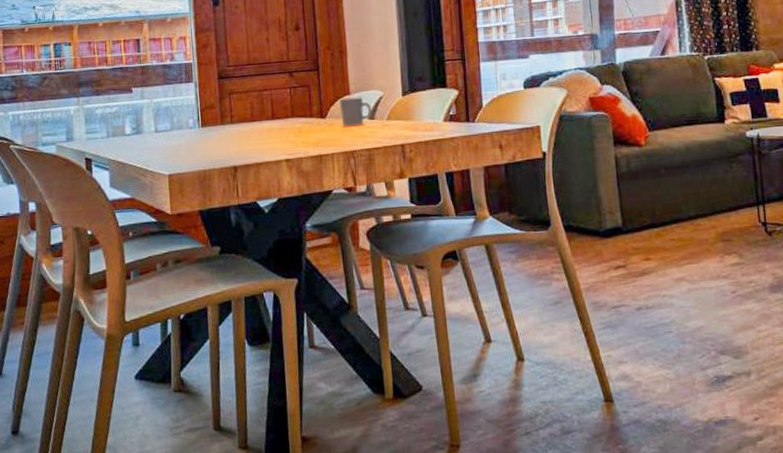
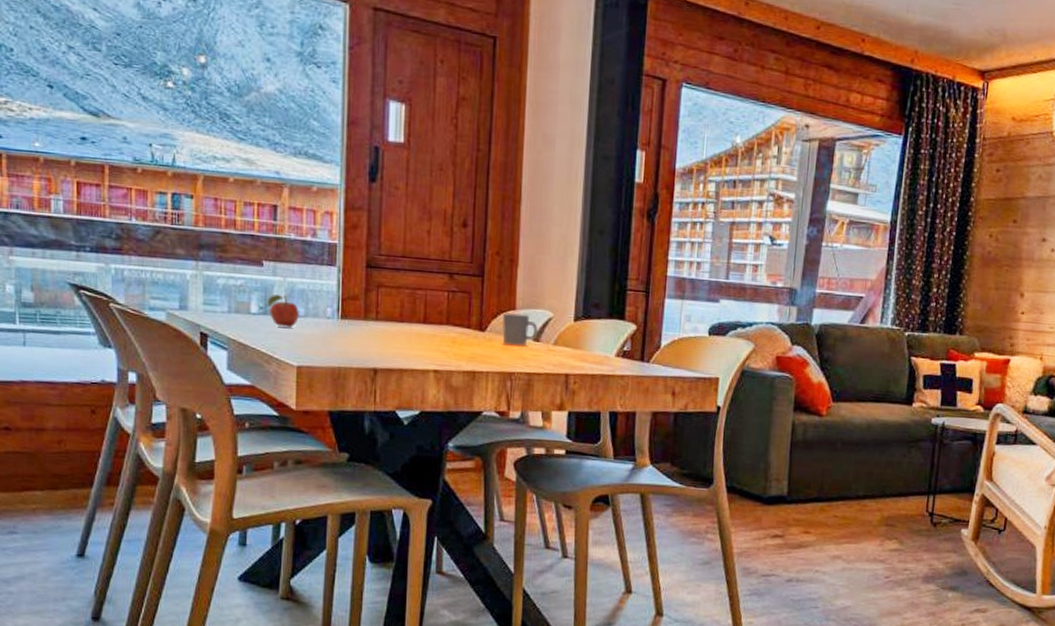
fruit: none [138,113,166,143] -> present [267,293,299,328]

